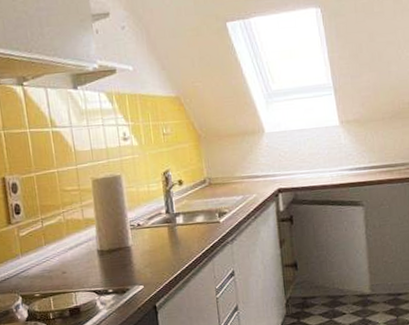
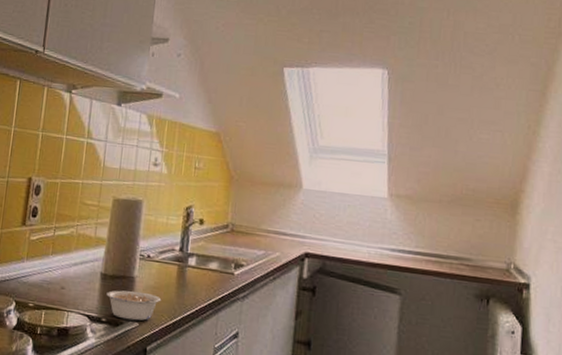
legume: none [107,257,160,286] -> present [106,290,162,321]

